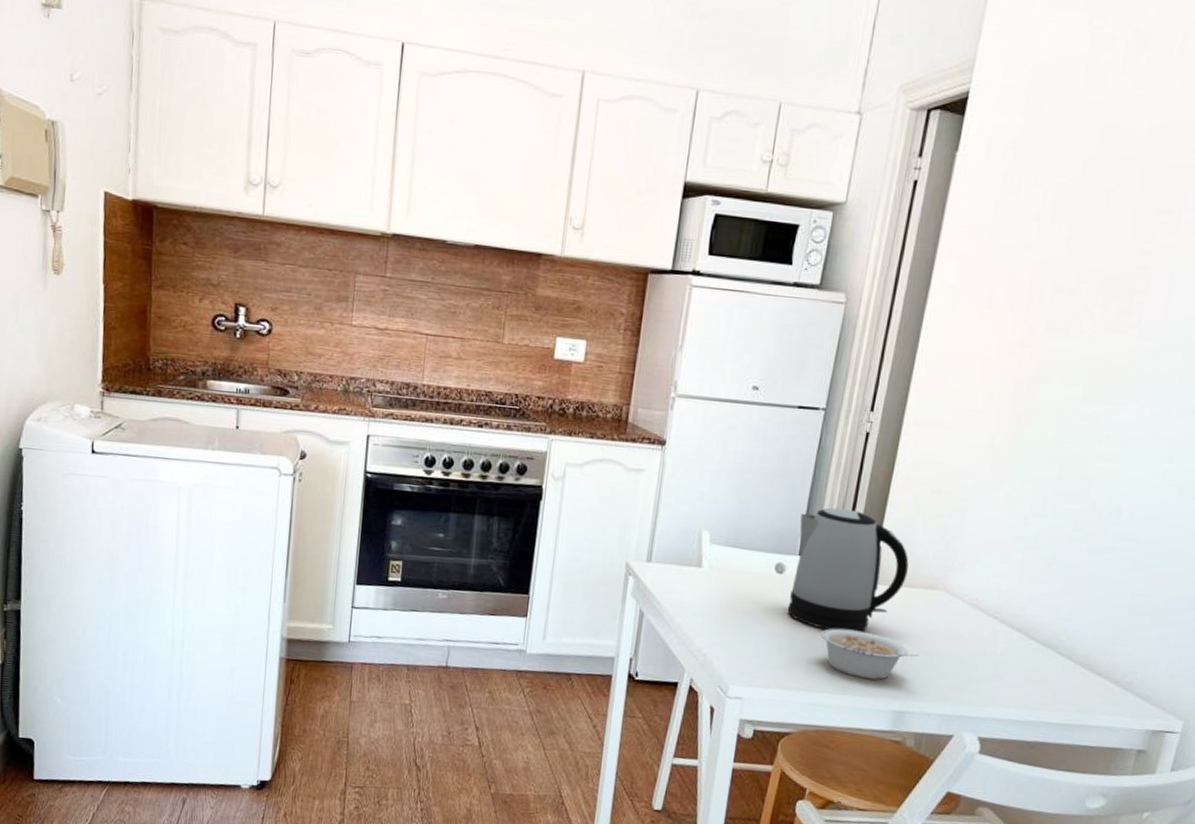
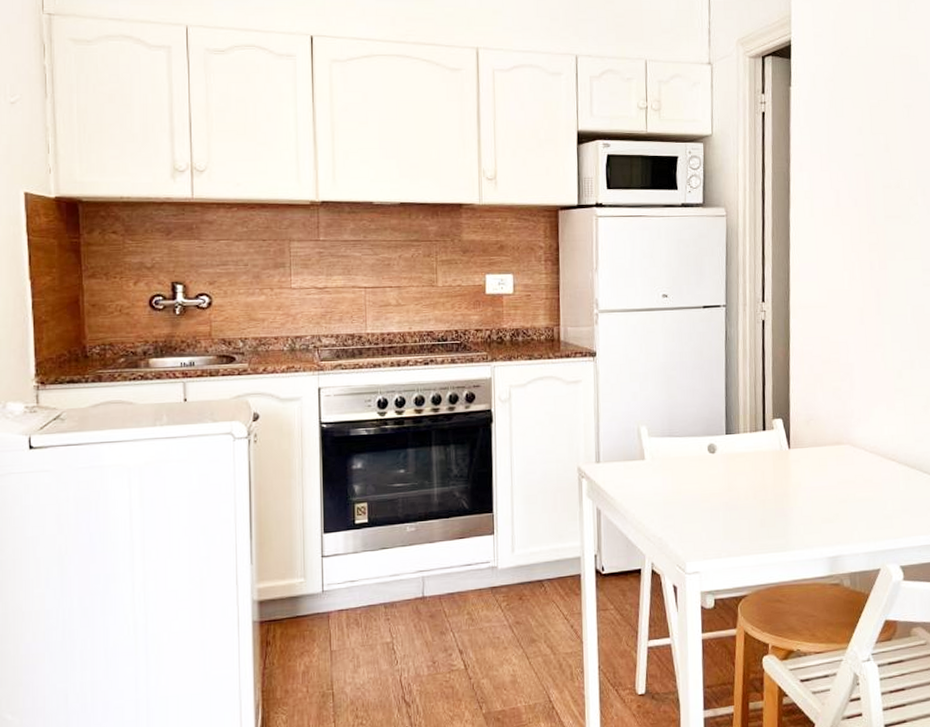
kettle: present [787,508,909,632] -> none [721,388,817,496]
legume: present [821,628,919,680] -> none [756,491,840,533]

